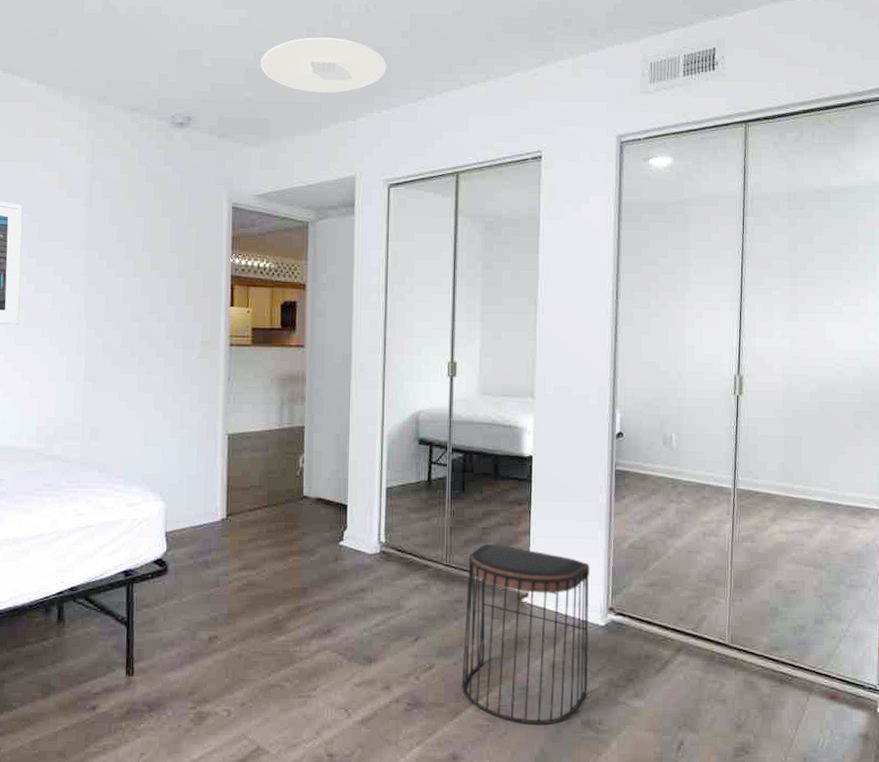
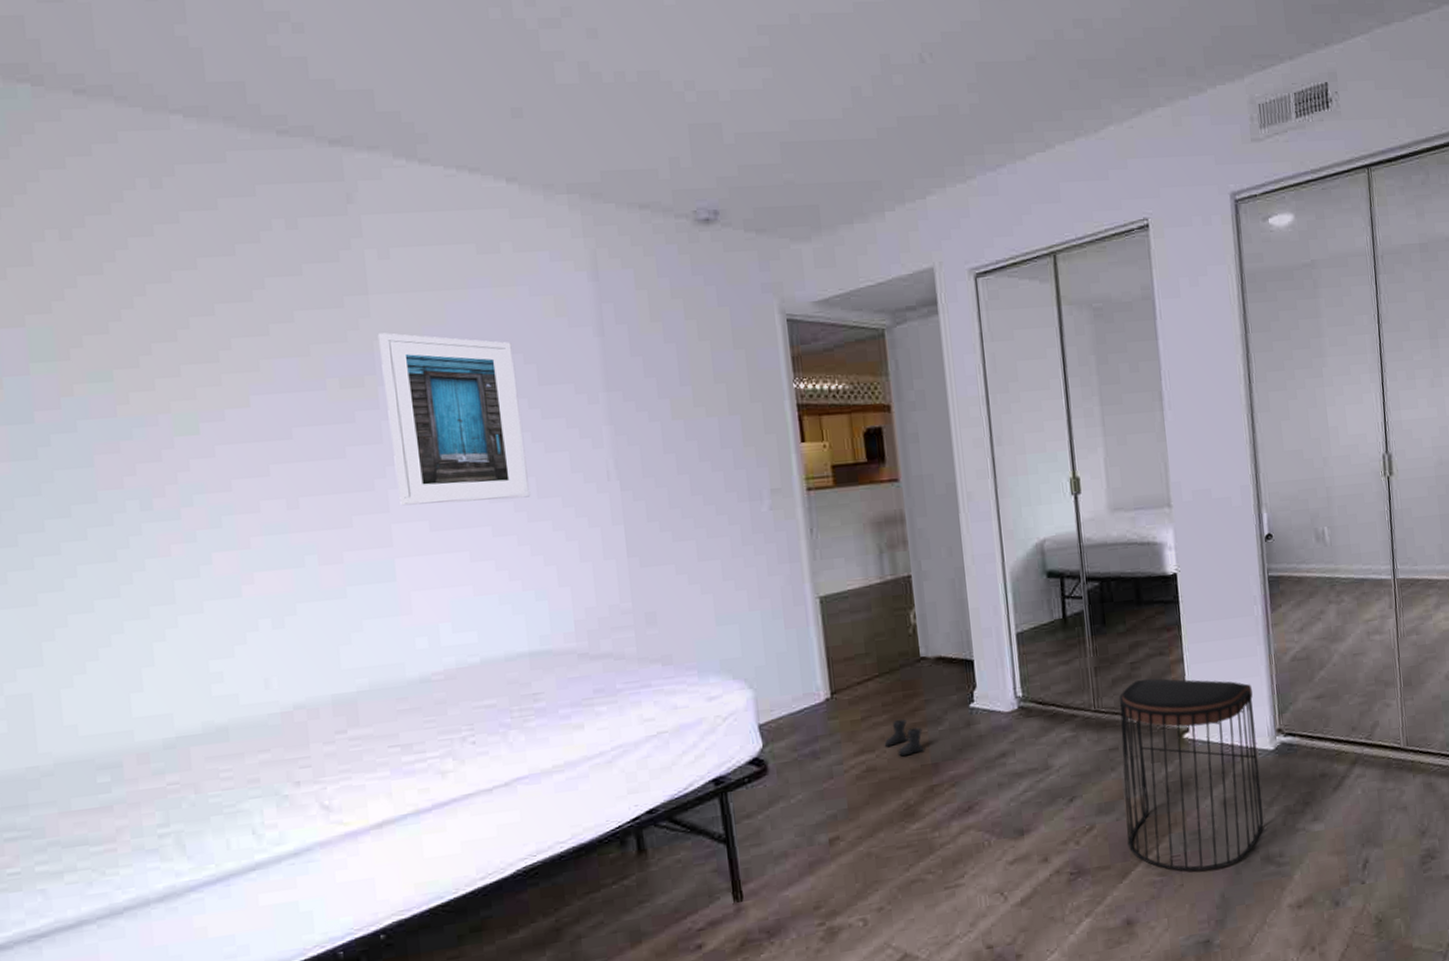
ceiling light: present [261,37,387,93] -> none [798,97,955,168]
boots: none [264,545,297,578] -> present [884,718,924,757]

